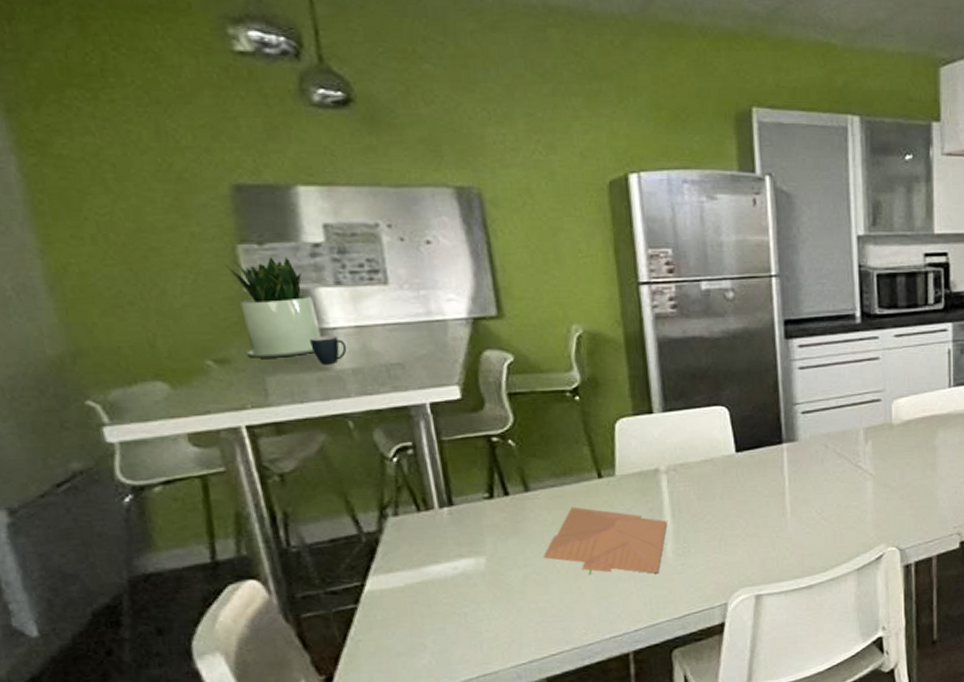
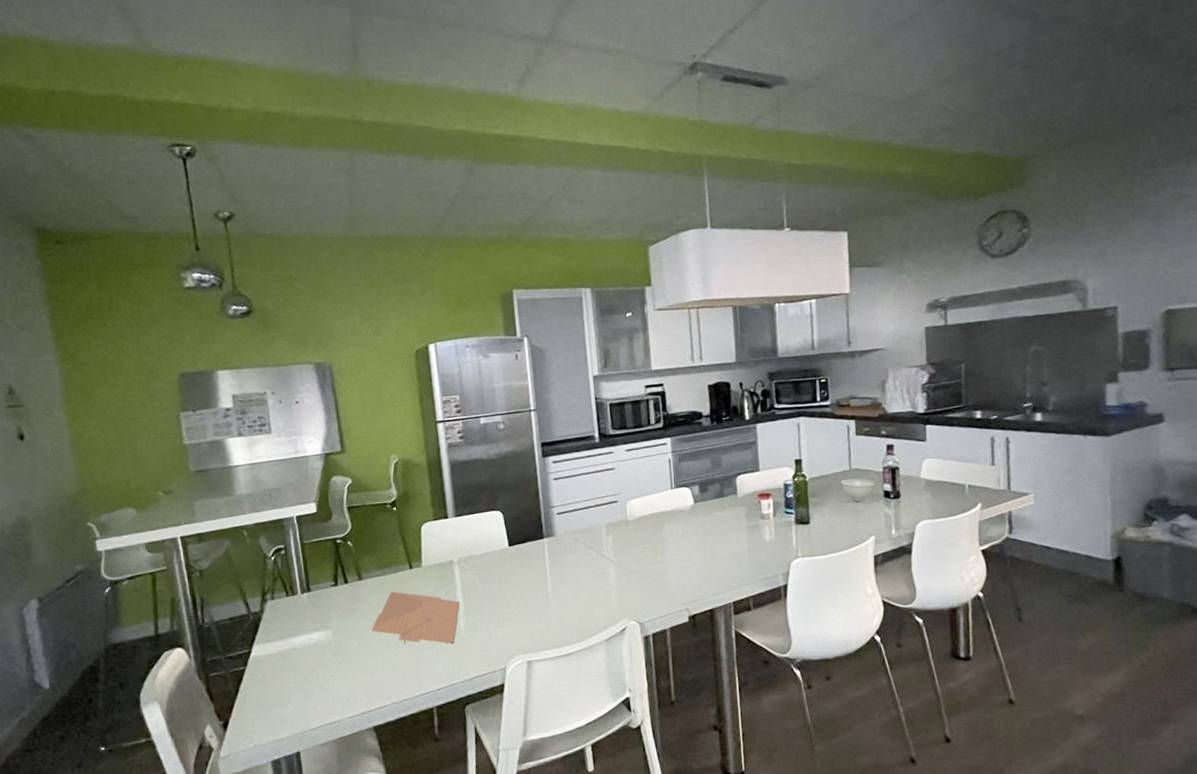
planter: present [225,256,321,359] -> none [172,418,229,490]
mug: present [310,335,347,365] -> none [222,471,245,492]

